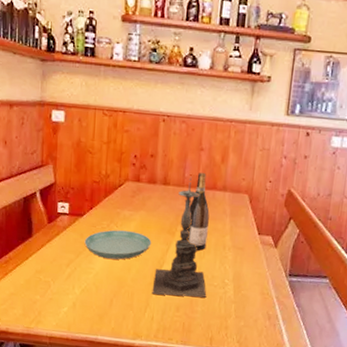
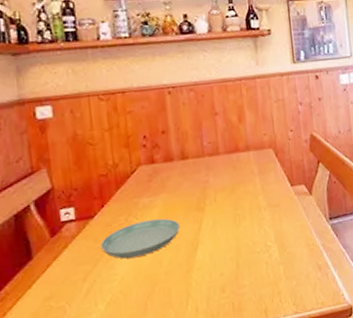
candle holder: present [152,177,207,298] -> none [190,145,252,282]
wine bottle: present [186,173,210,251] -> none [214,137,241,220]

